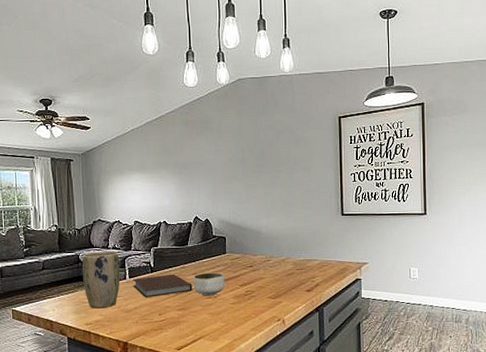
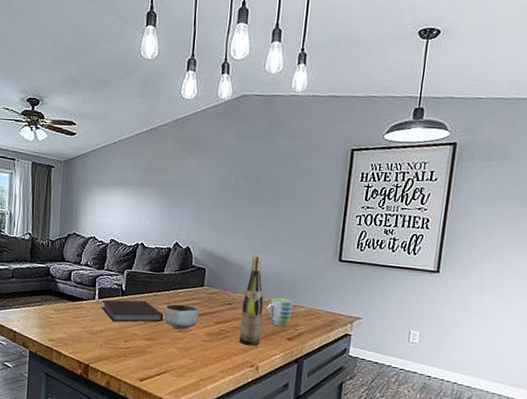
plant pot: present [82,251,120,309] -> none [51,266,91,327]
wine bottle: none [263,220,283,302] -> present [239,256,264,346]
mug: none [284,255,308,281] -> present [266,298,293,327]

